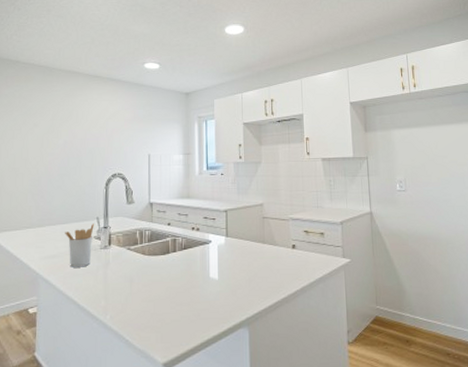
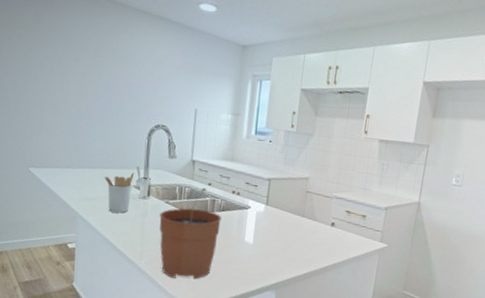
plant pot: none [122,228,184,330] -> present [159,187,222,280]

